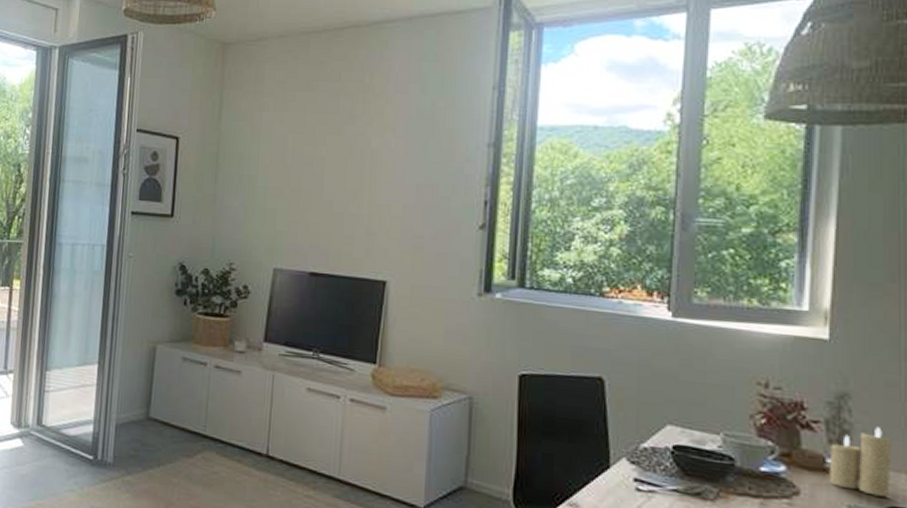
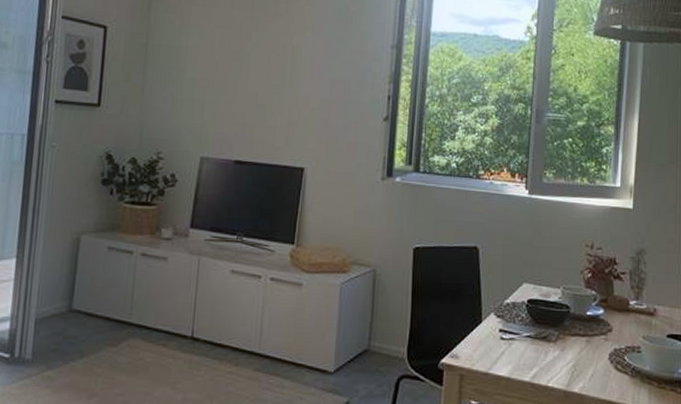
candle: present [829,426,892,497] -> none [631,274,671,328]

